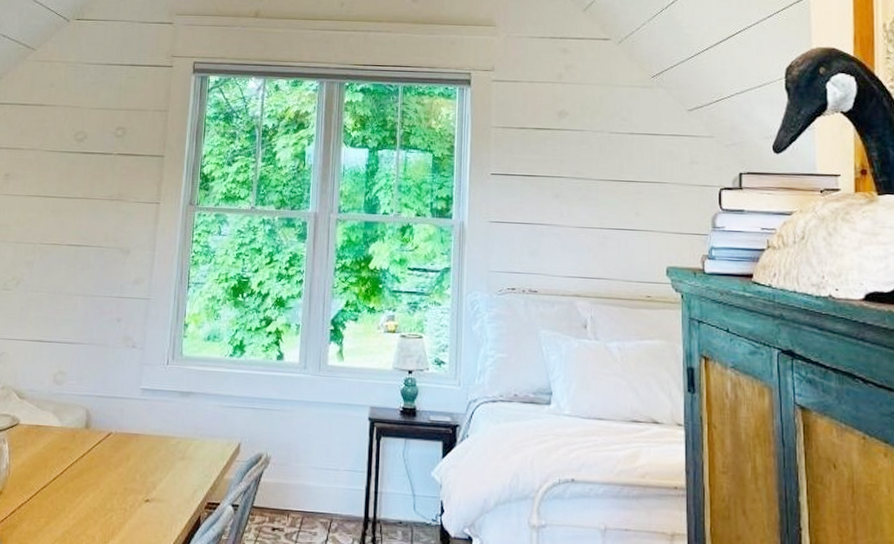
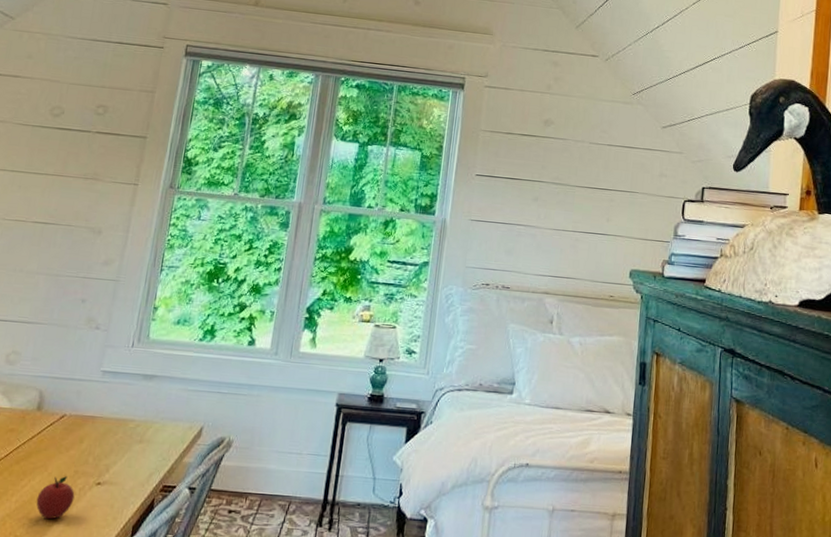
apple: none [91,493,126,536] -> present [36,476,75,520]

